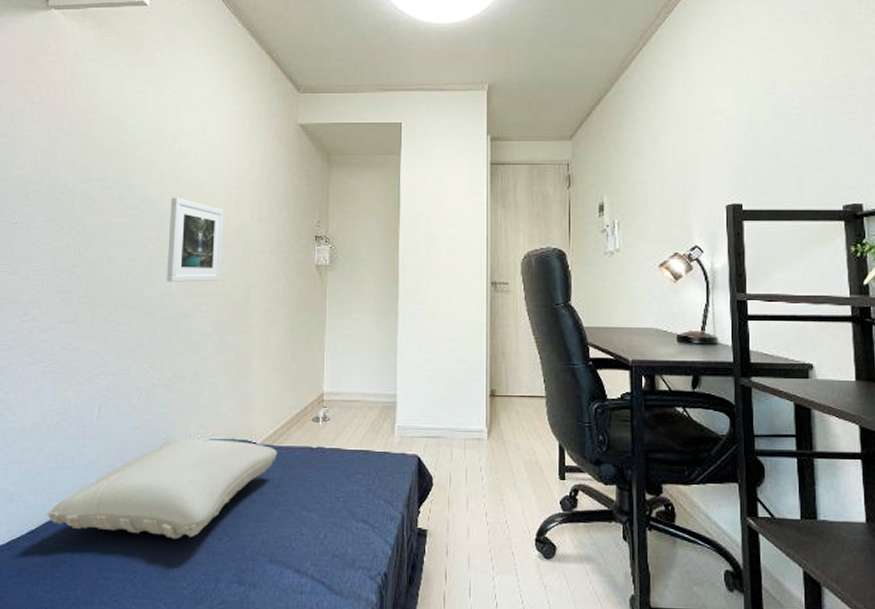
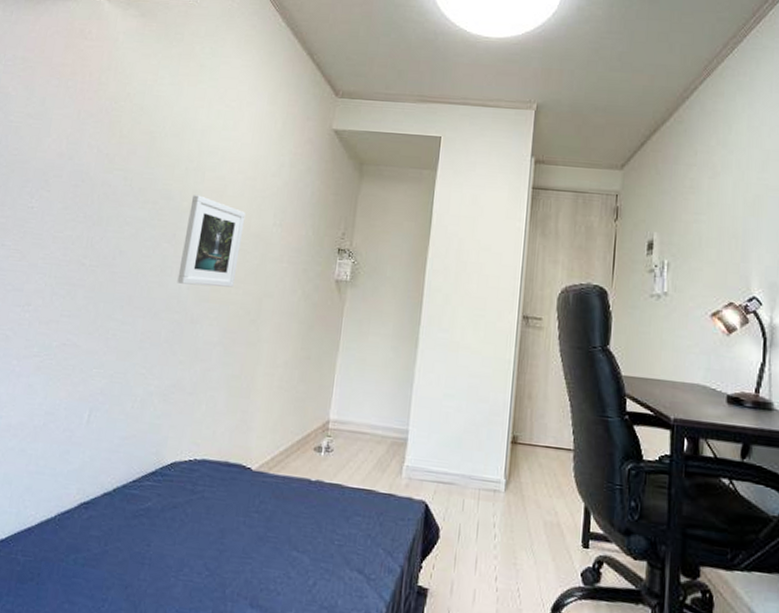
pillow: present [47,438,277,539] -> none [20,455,272,568]

